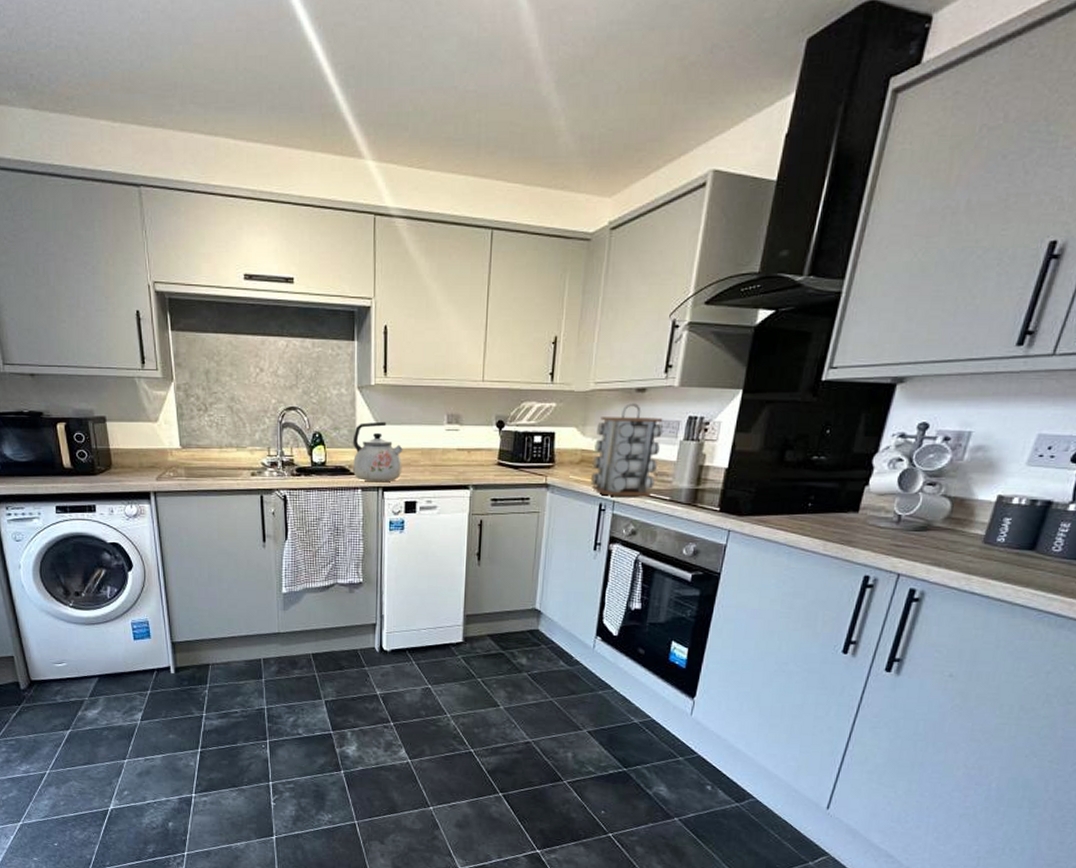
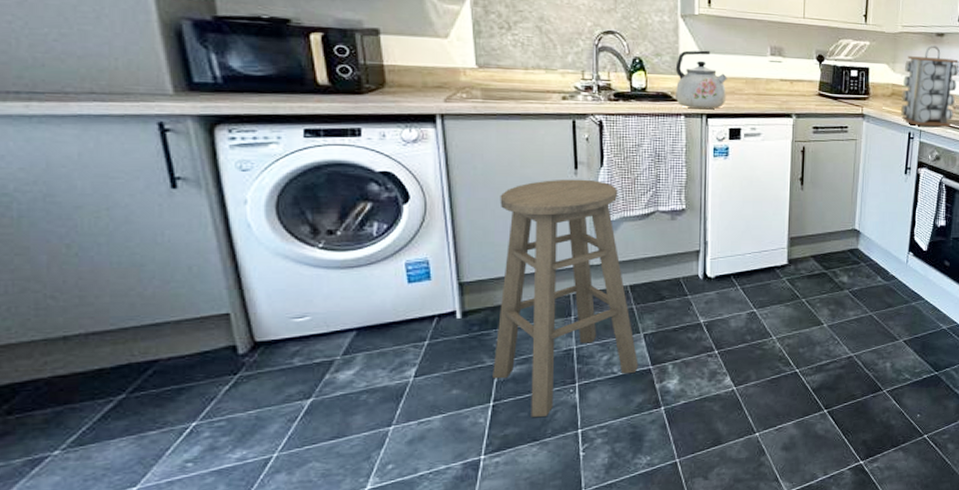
bar stool: none [200,551,321,766] -> present [492,179,638,417]

